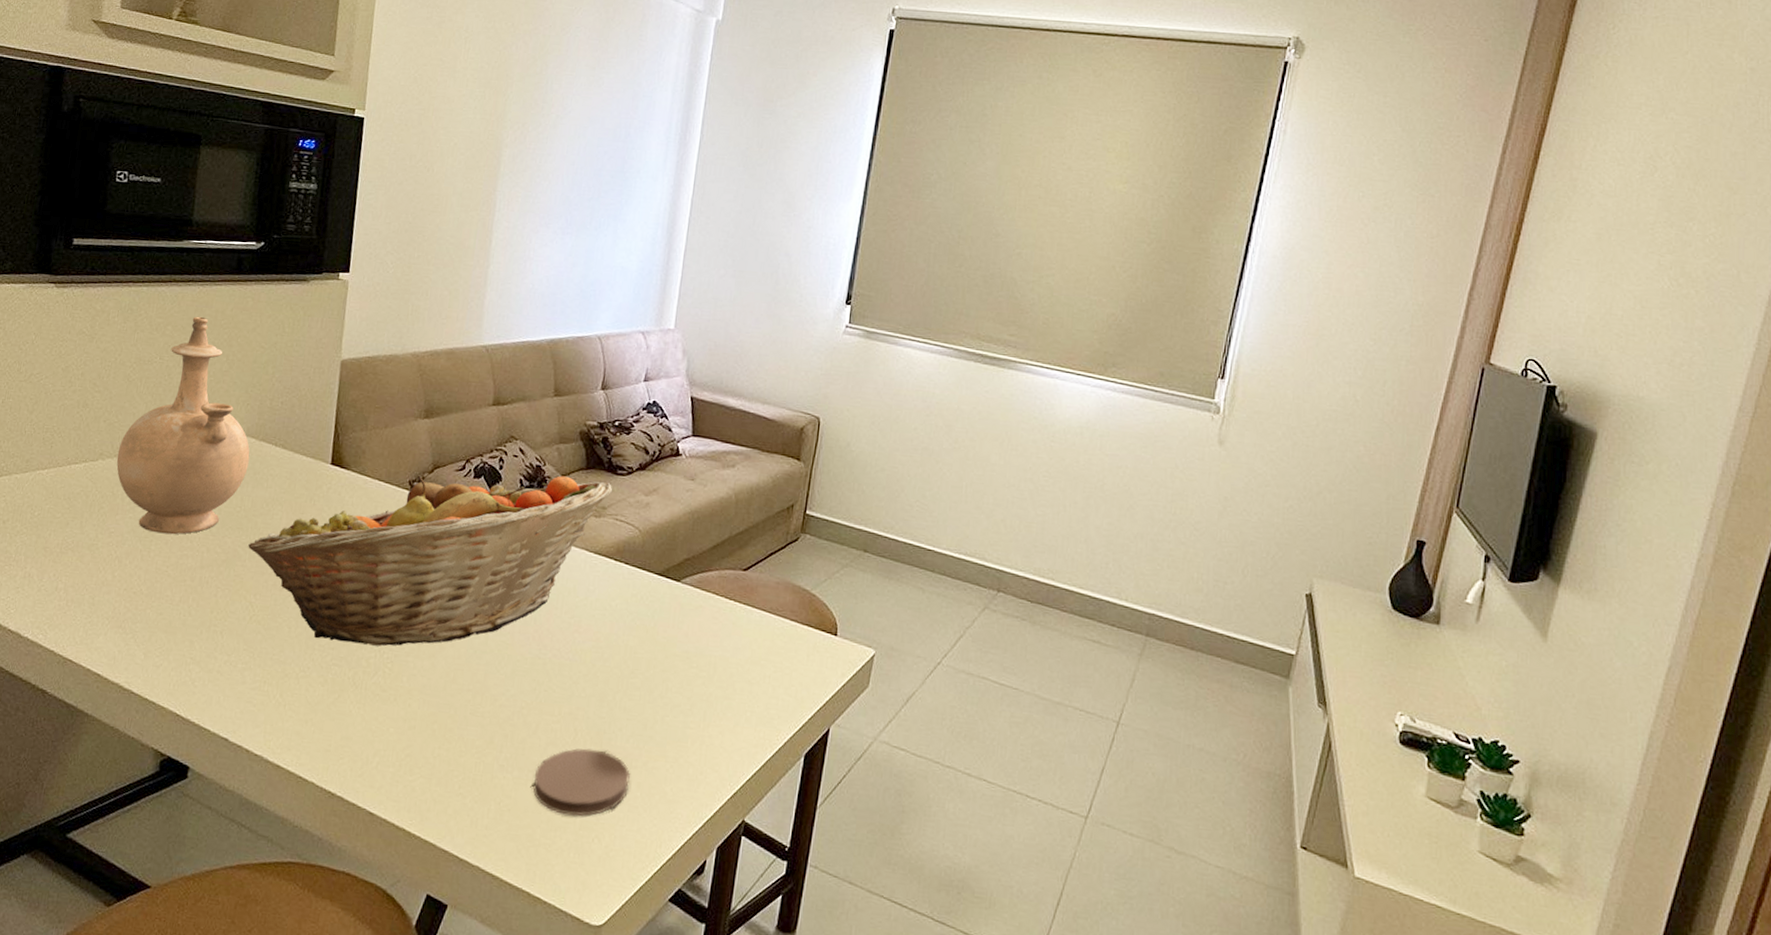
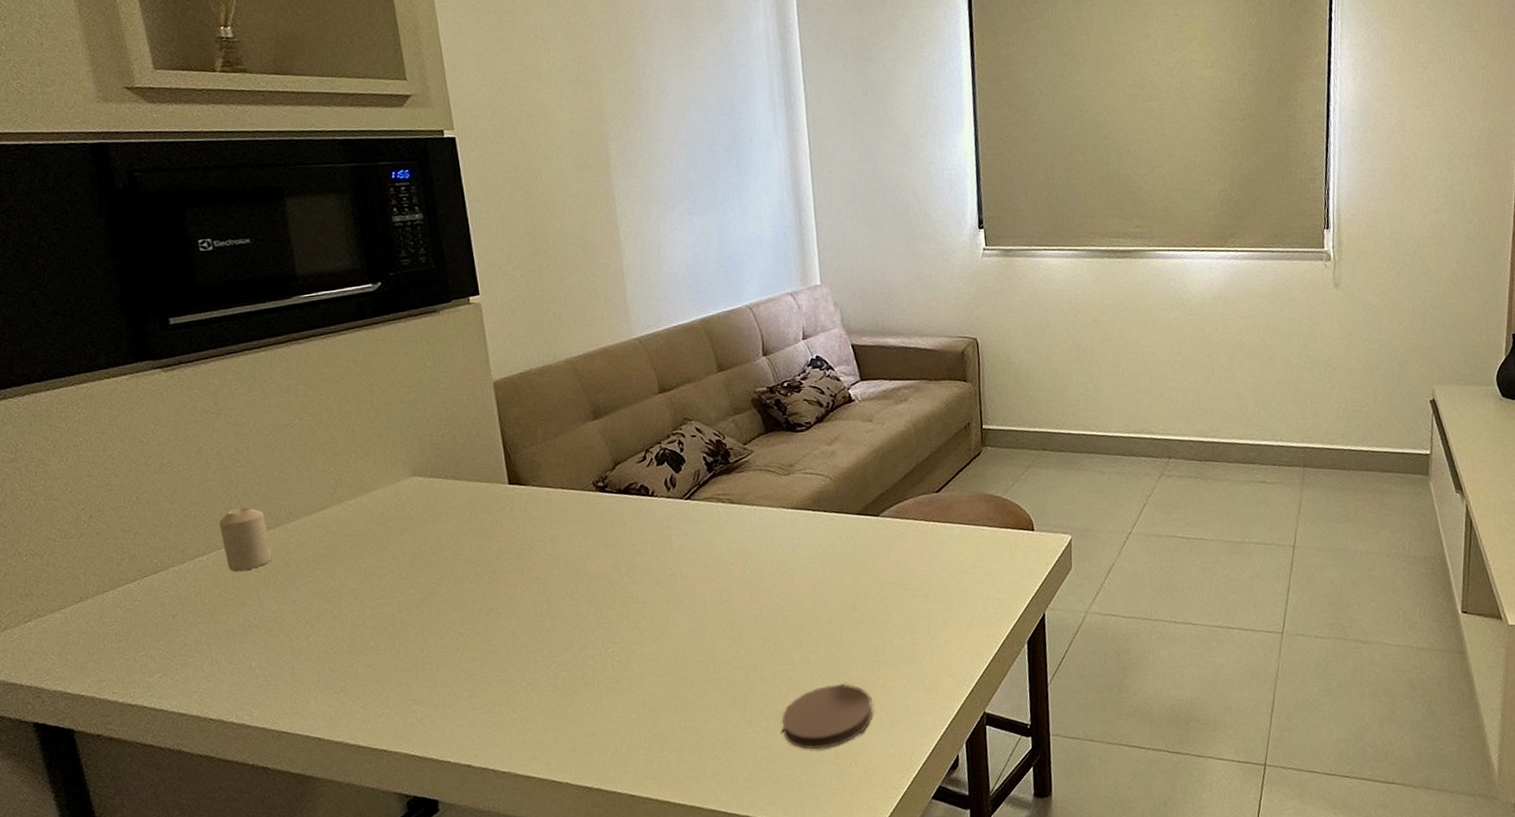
candle: none [62,431,107,493] -> present [219,507,273,572]
vase: present [116,316,250,535] -> none [279,369,423,591]
fruit basket: present [248,476,613,646] -> none [443,441,796,651]

